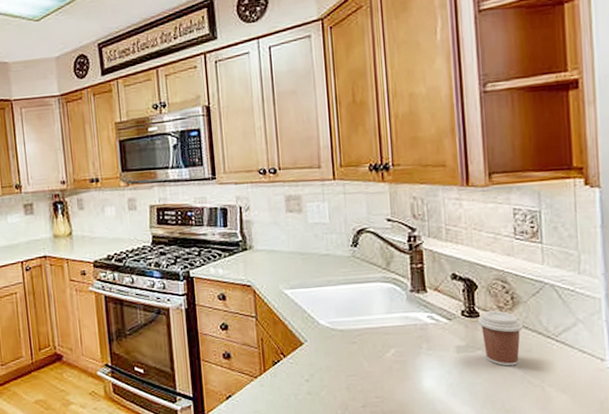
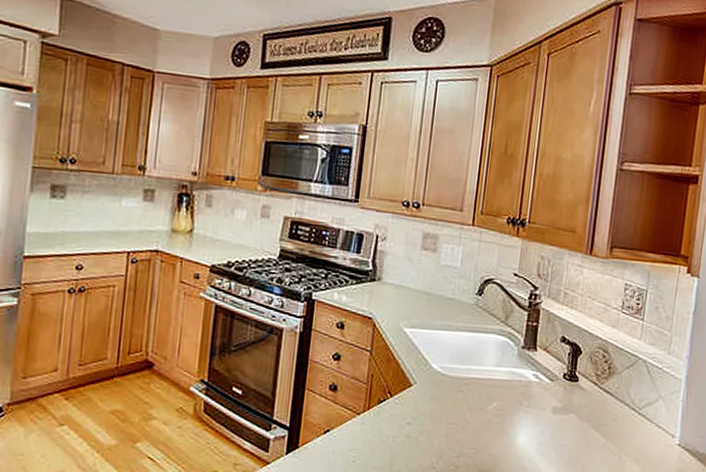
coffee cup: present [477,311,524,366] -> none [576,377,614,433]

